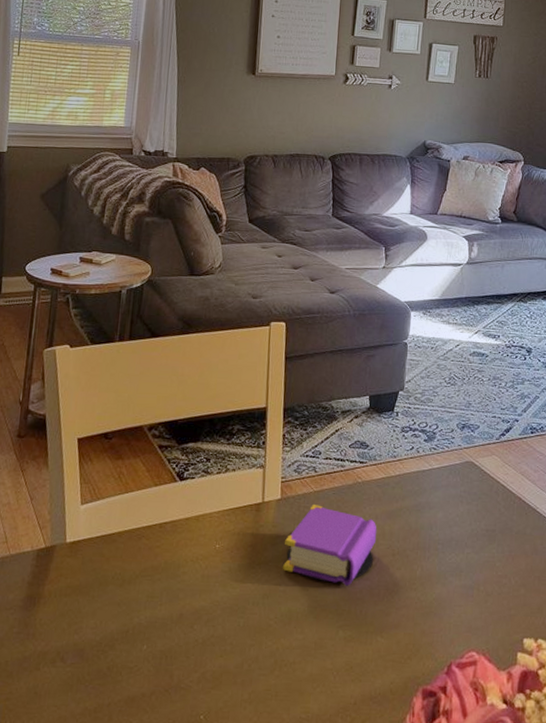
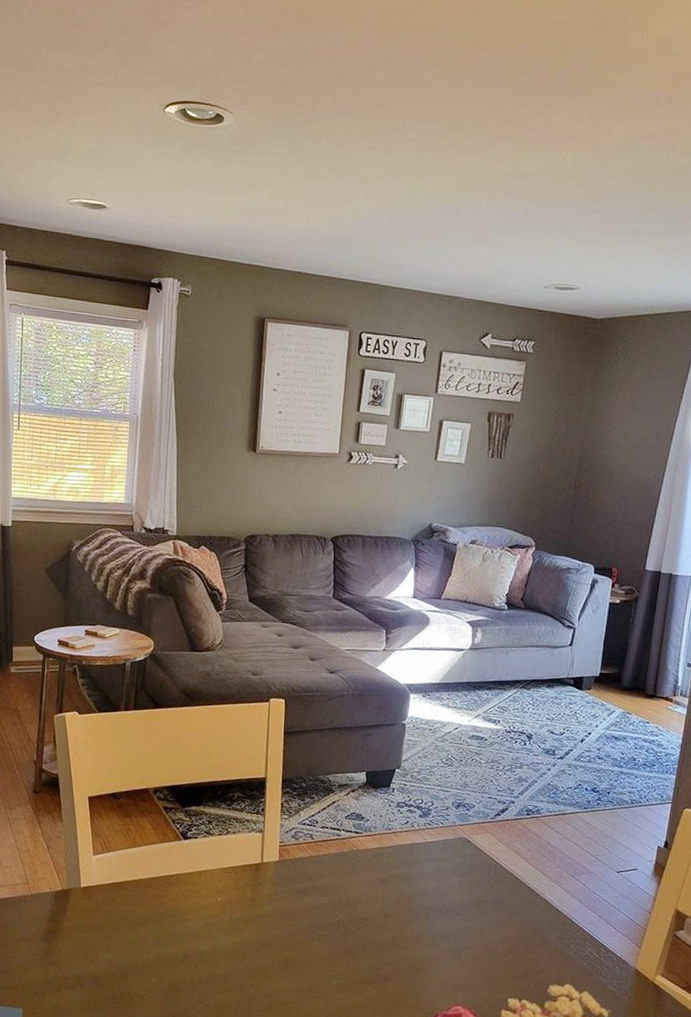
book: present [283,505,377,586] -> none [280,868,371,941]

